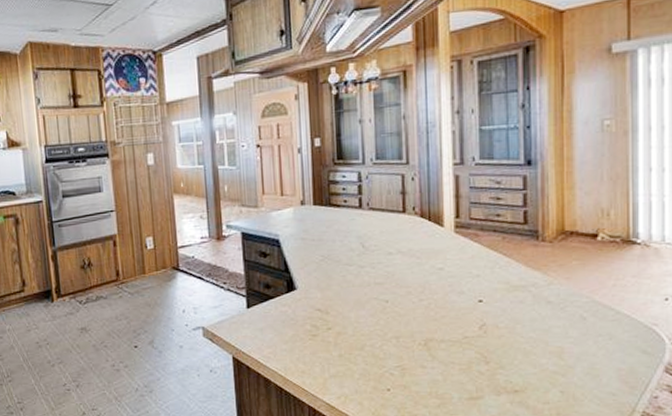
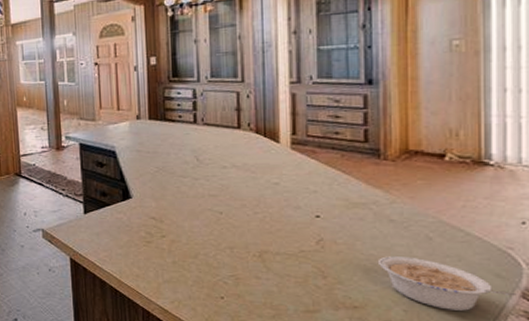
legume: none [536,337,661,389] -> present [377,256,517,311]

